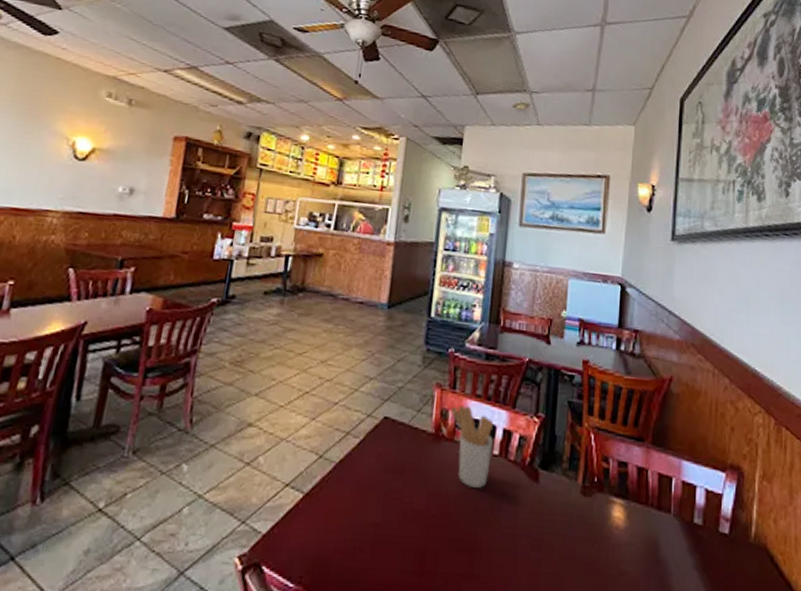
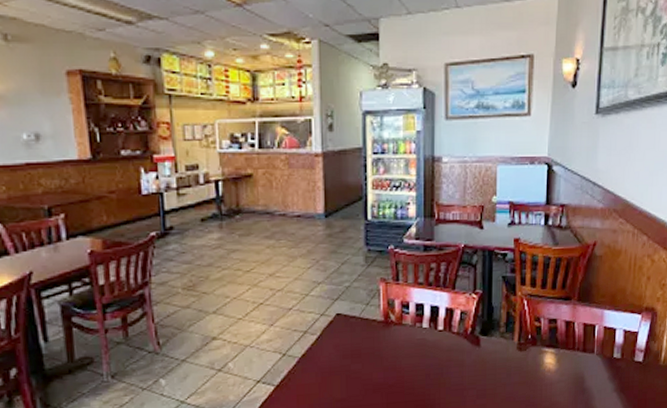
utensil holder: present [450,405,494,488] -> none [396,293,437,359]

